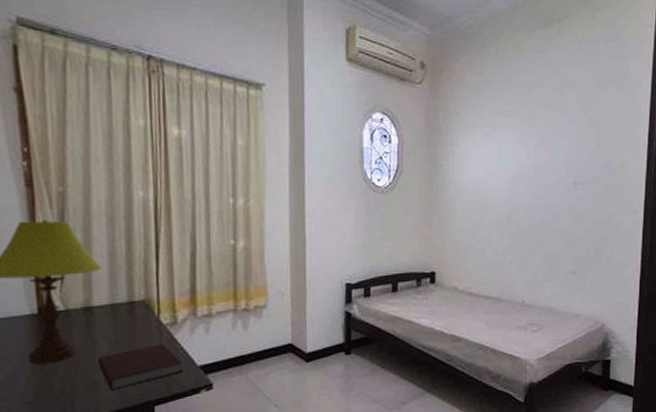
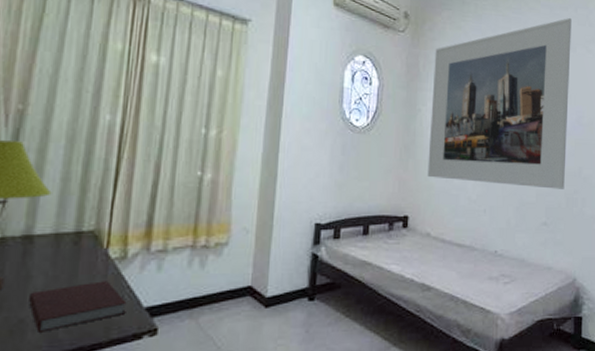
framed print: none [452,53,602,238] -> present [427,18,572,189]

